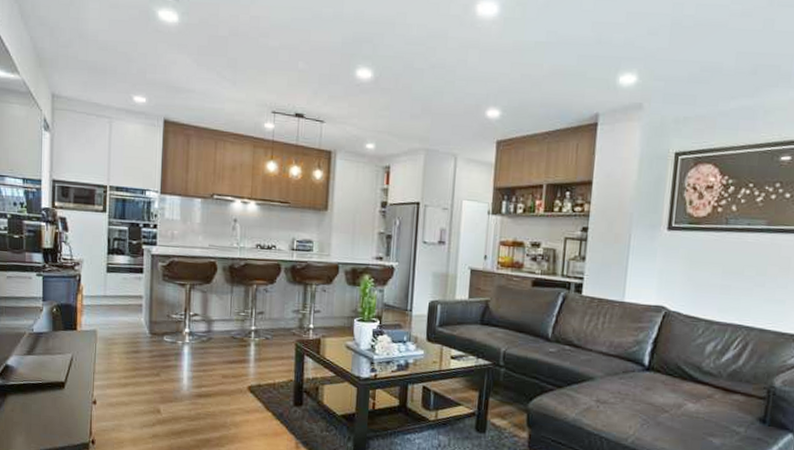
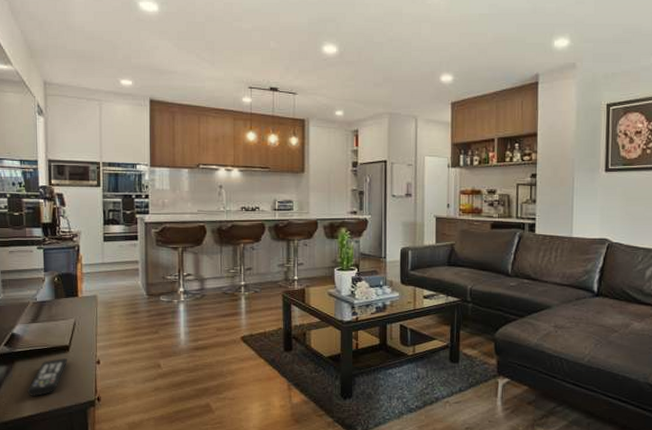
remote control: none [19,395,63,434] -> present [27,358,68,396]

